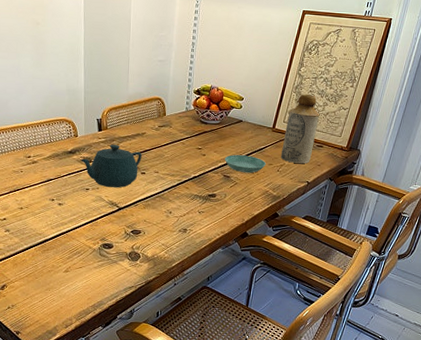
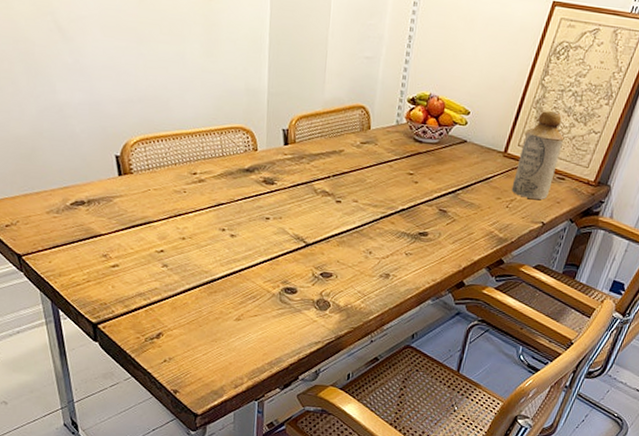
teapot: present [81,144,142,188] -> none [260,162,338,219]
saucer: present [224,155,266,173] -> none [441,184,493,208]

